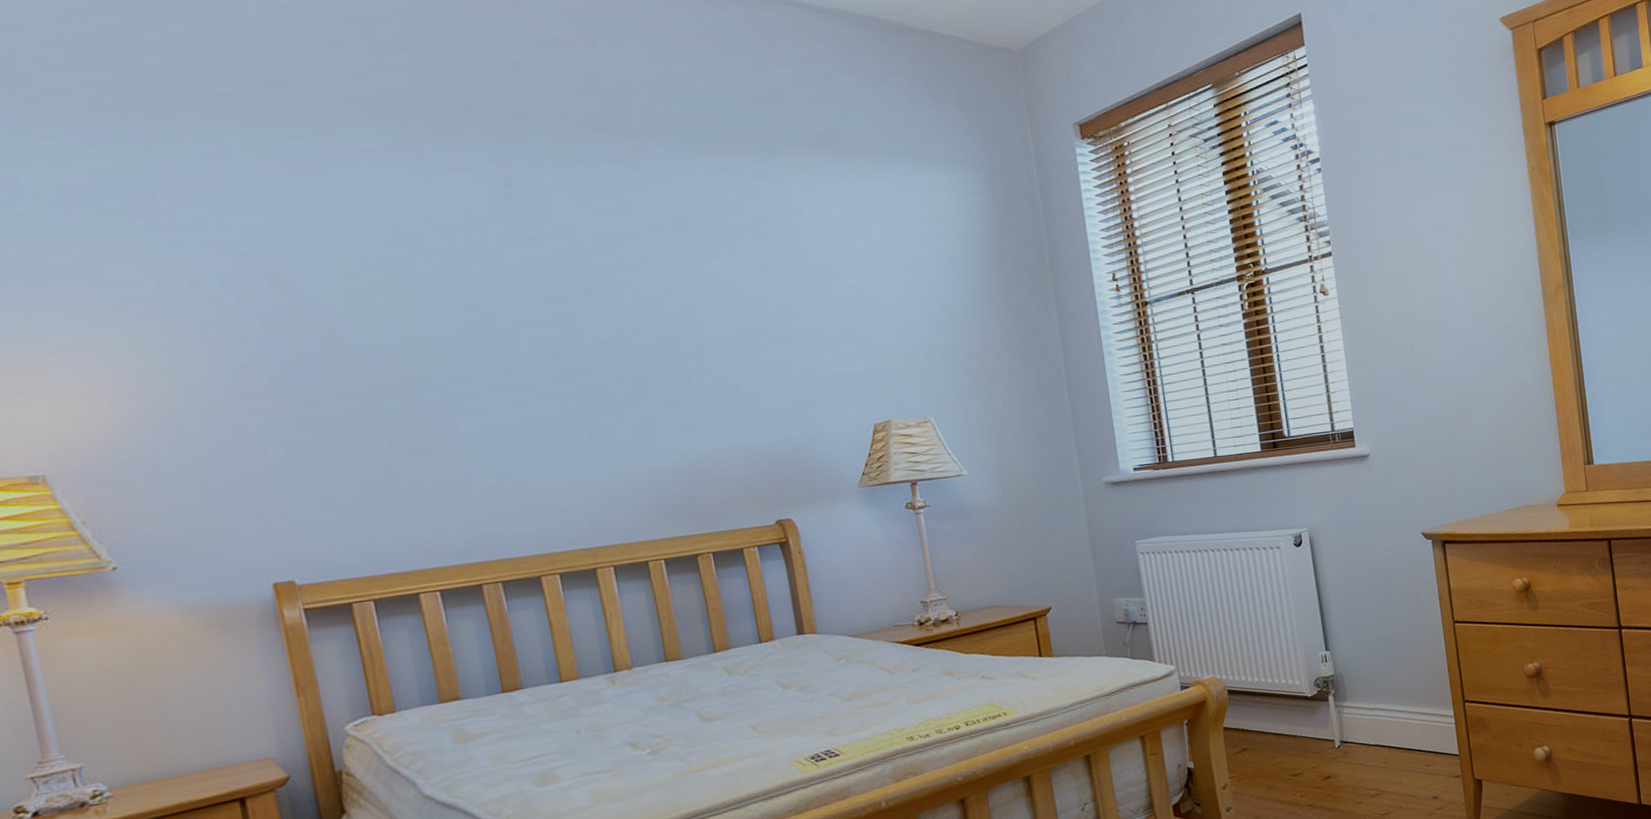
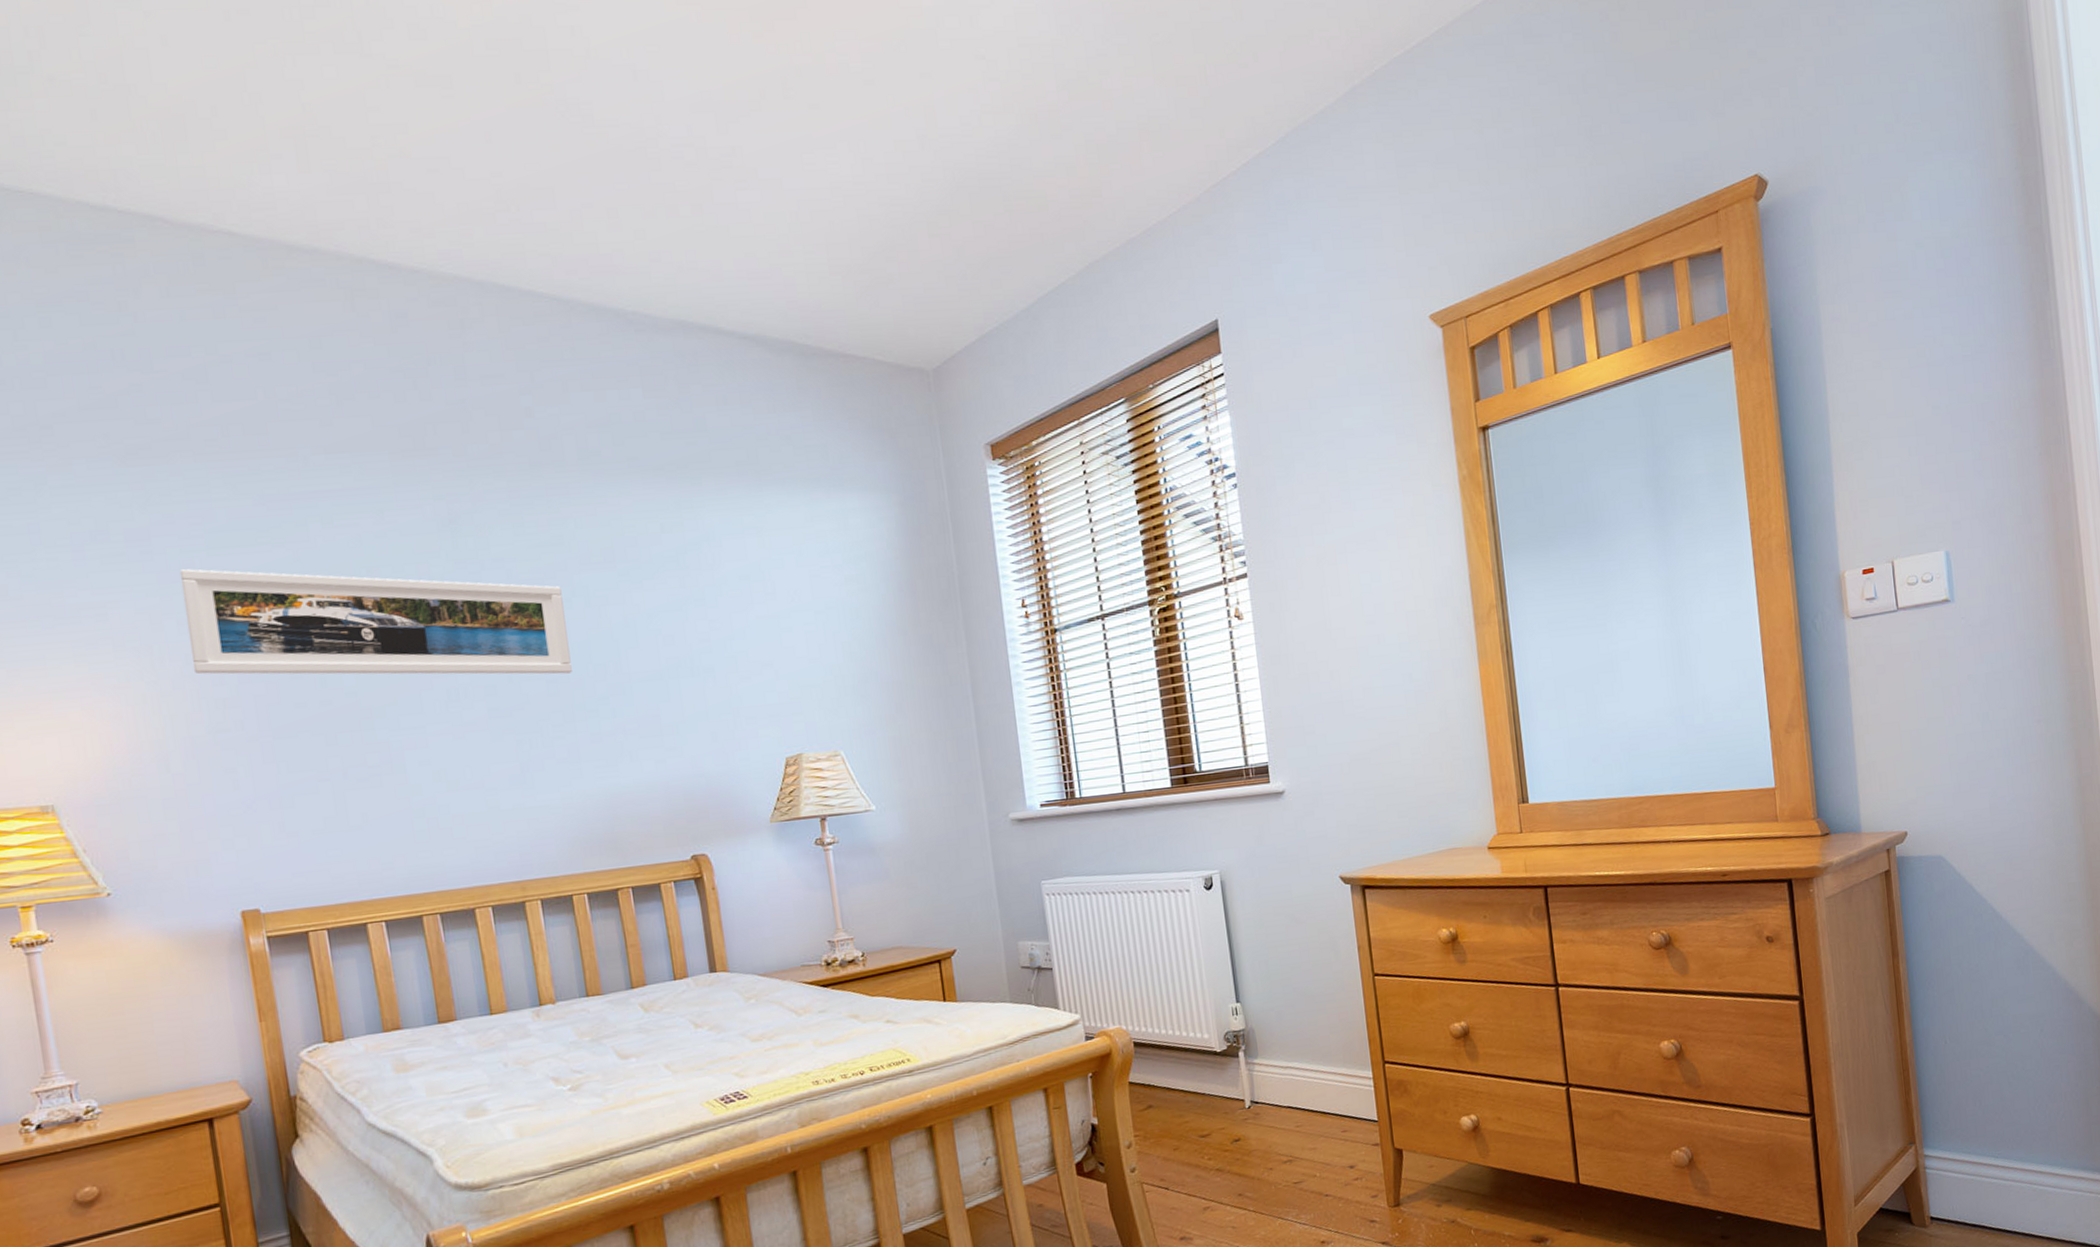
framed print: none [191,228,644,341] -> present [179,569,572,675]

